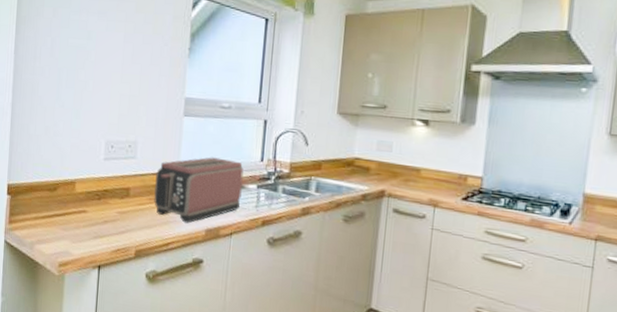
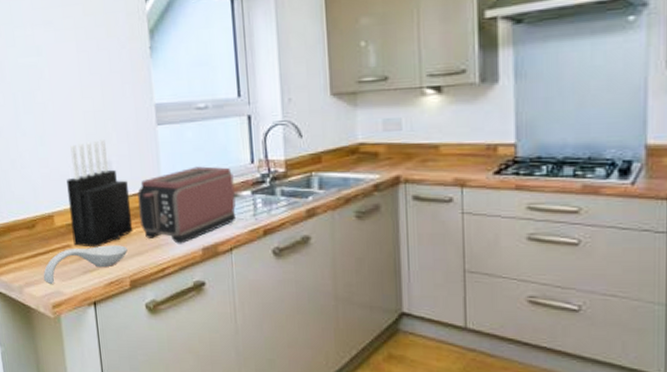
spoon rest: none [55,214,138,244] -> present [43,245,128,284]
knife block: none [89,121,149,217] -> present [66,140,133,248]

